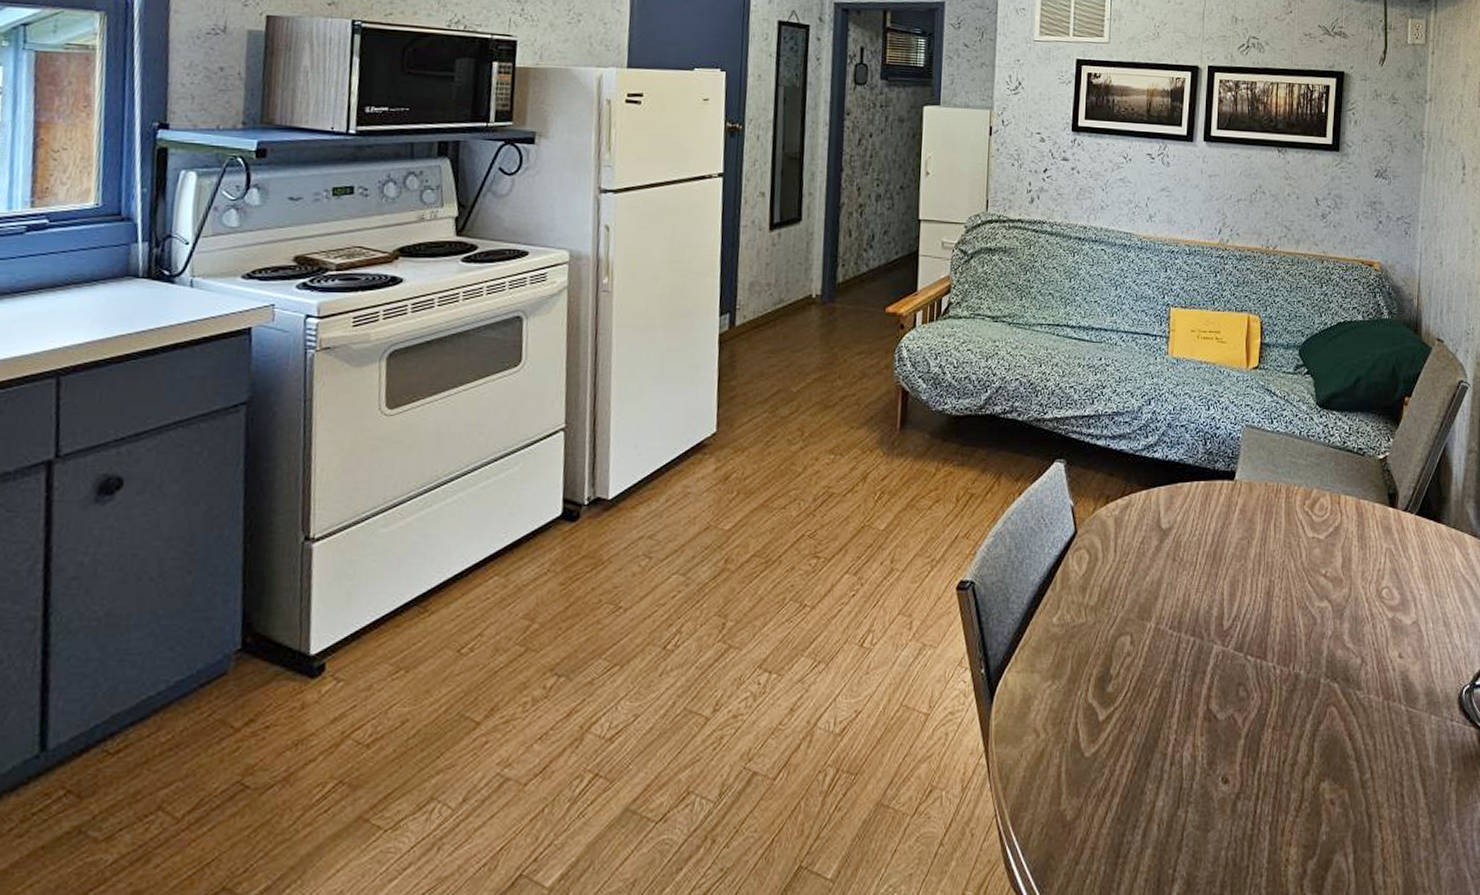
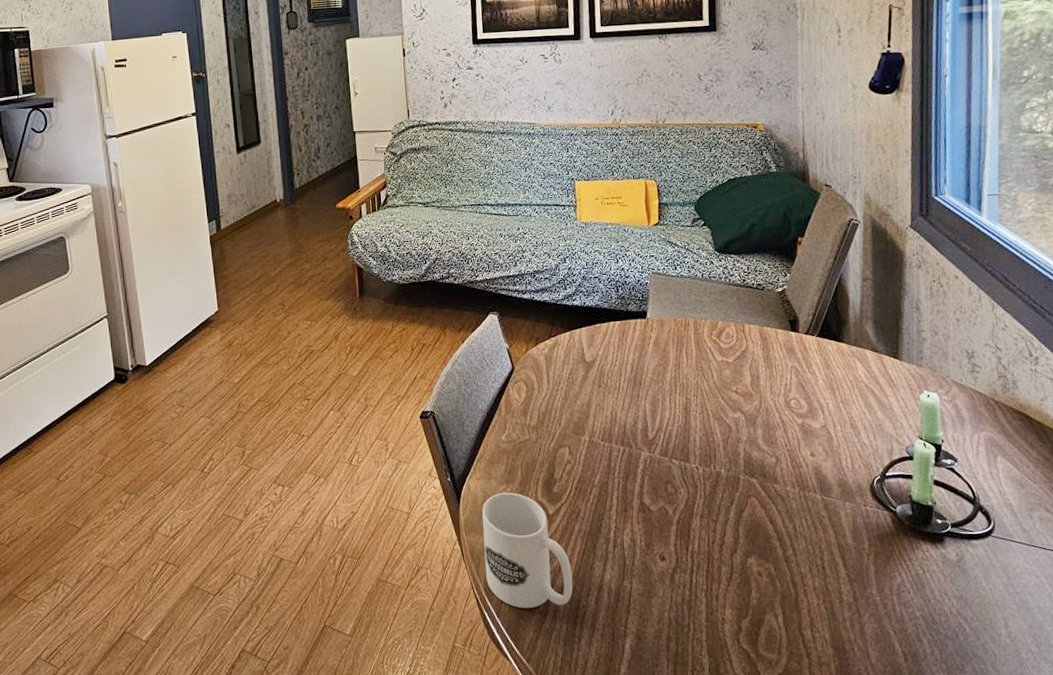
mug: none [1014,690,1119,844] -> present [482,492,573,608]

